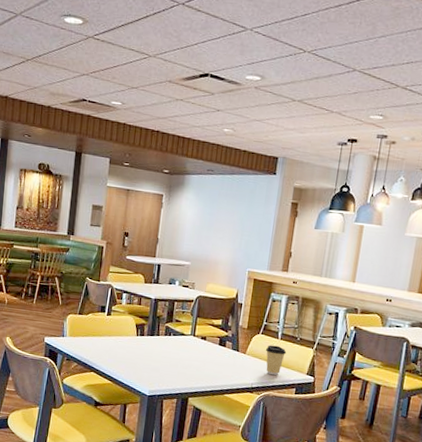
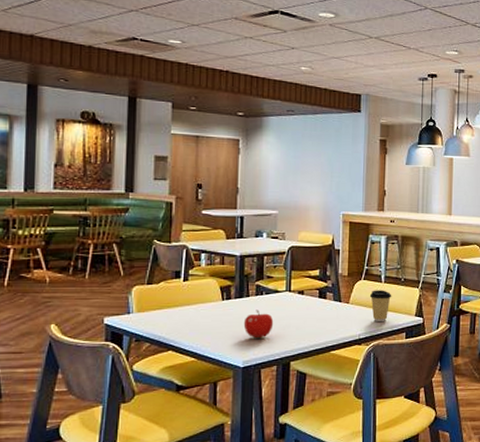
fruit: none [152,348,178,373] -> present [243,310,274,339]

